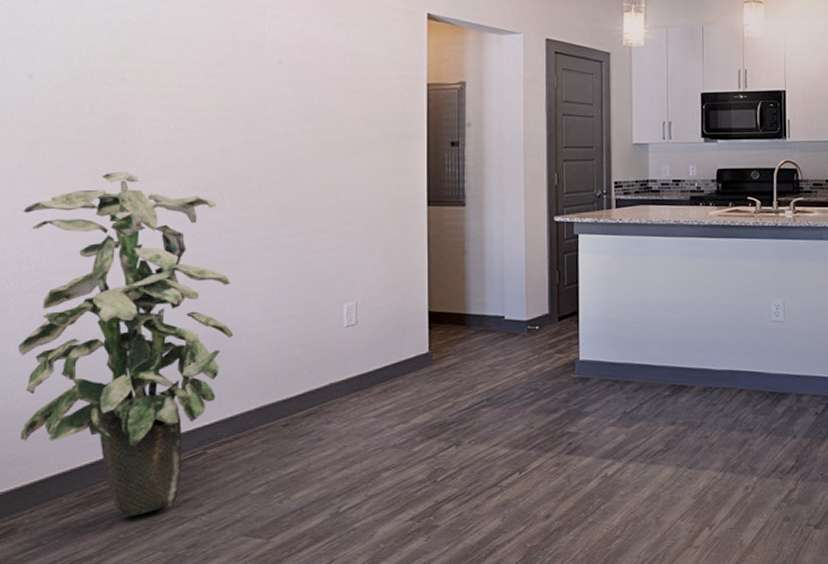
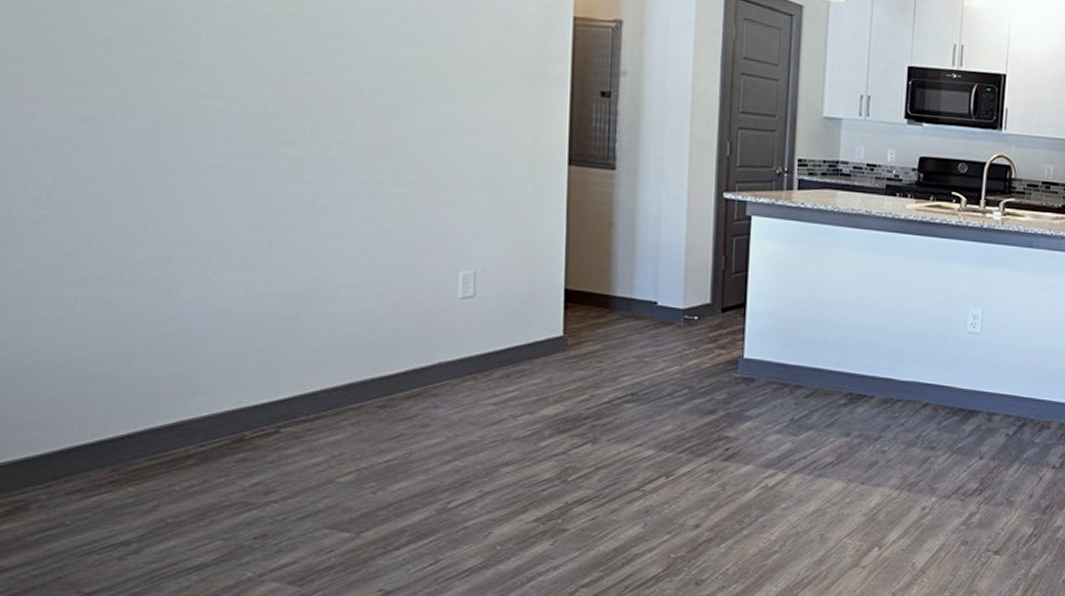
indoor plant: present [18,171,234,518] -> none [26,82,316,500]

